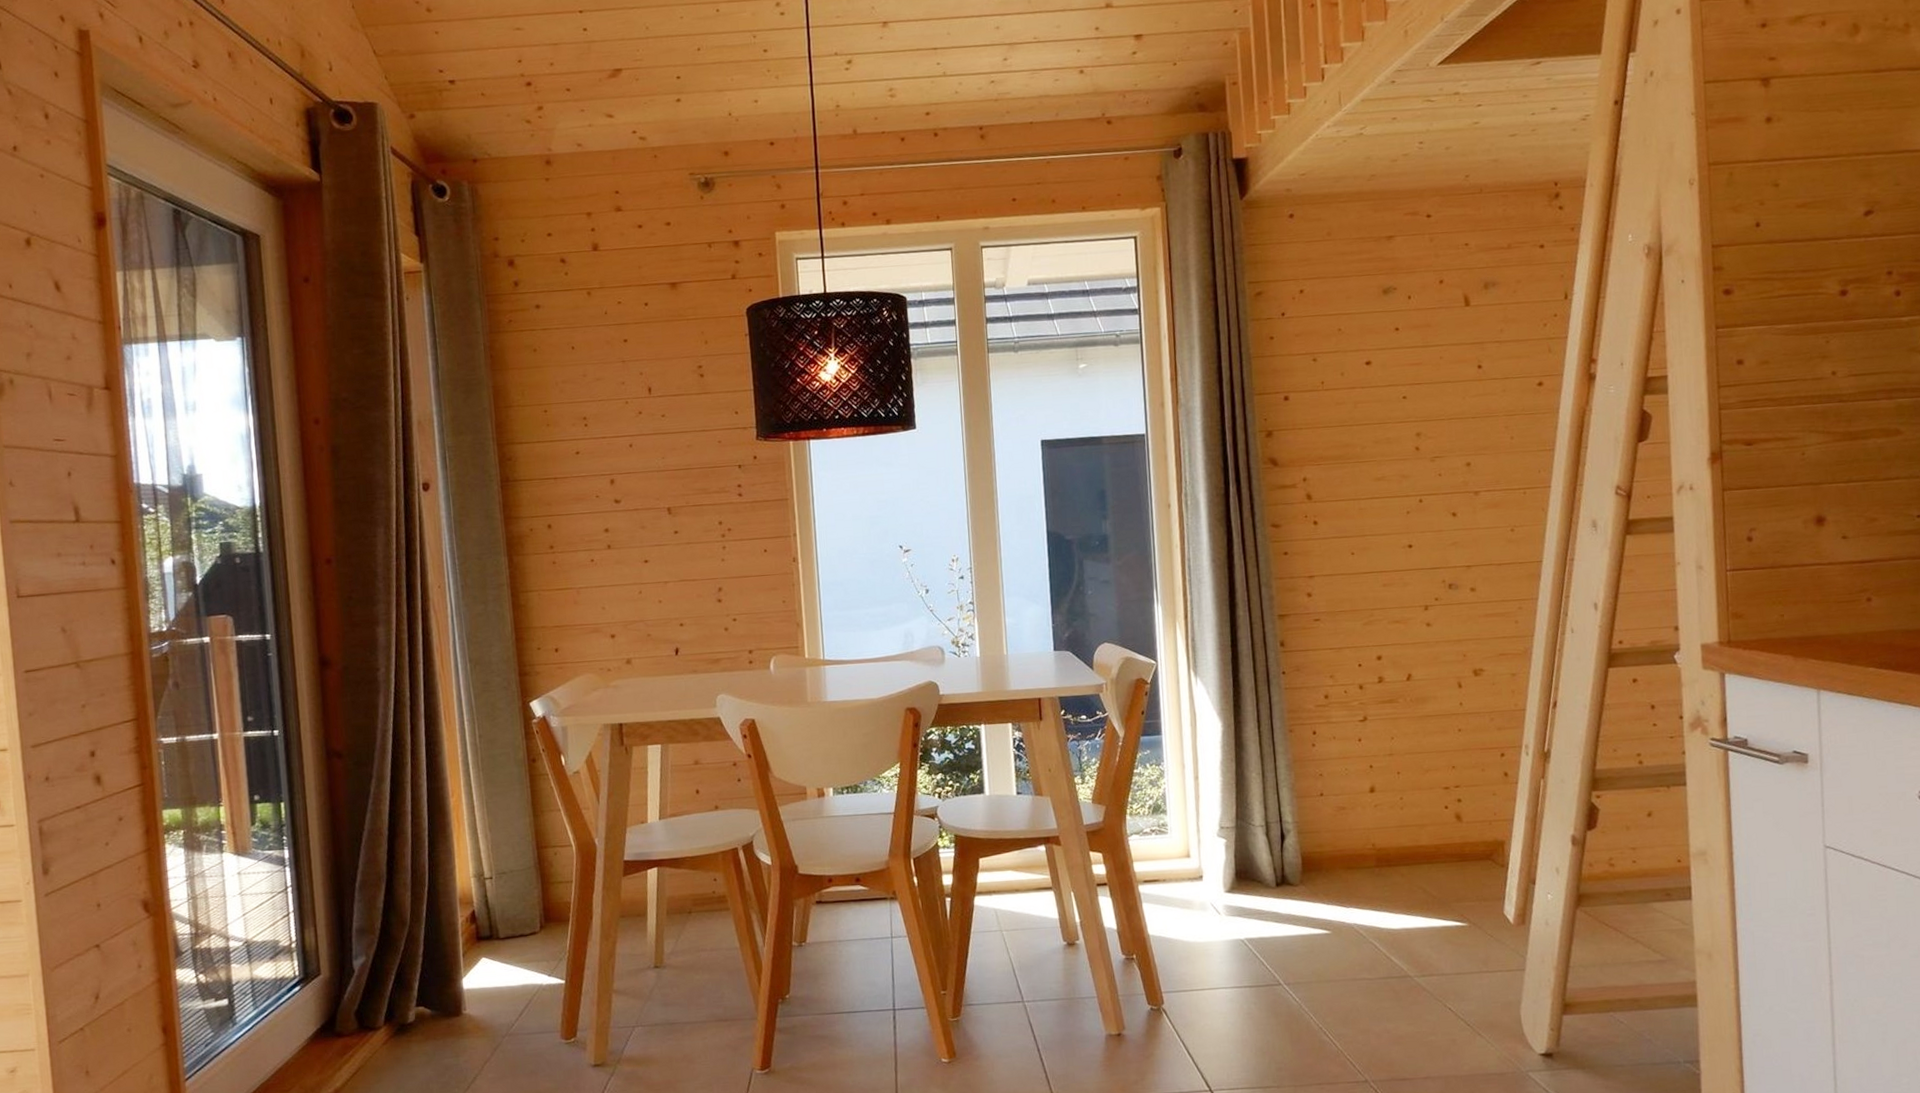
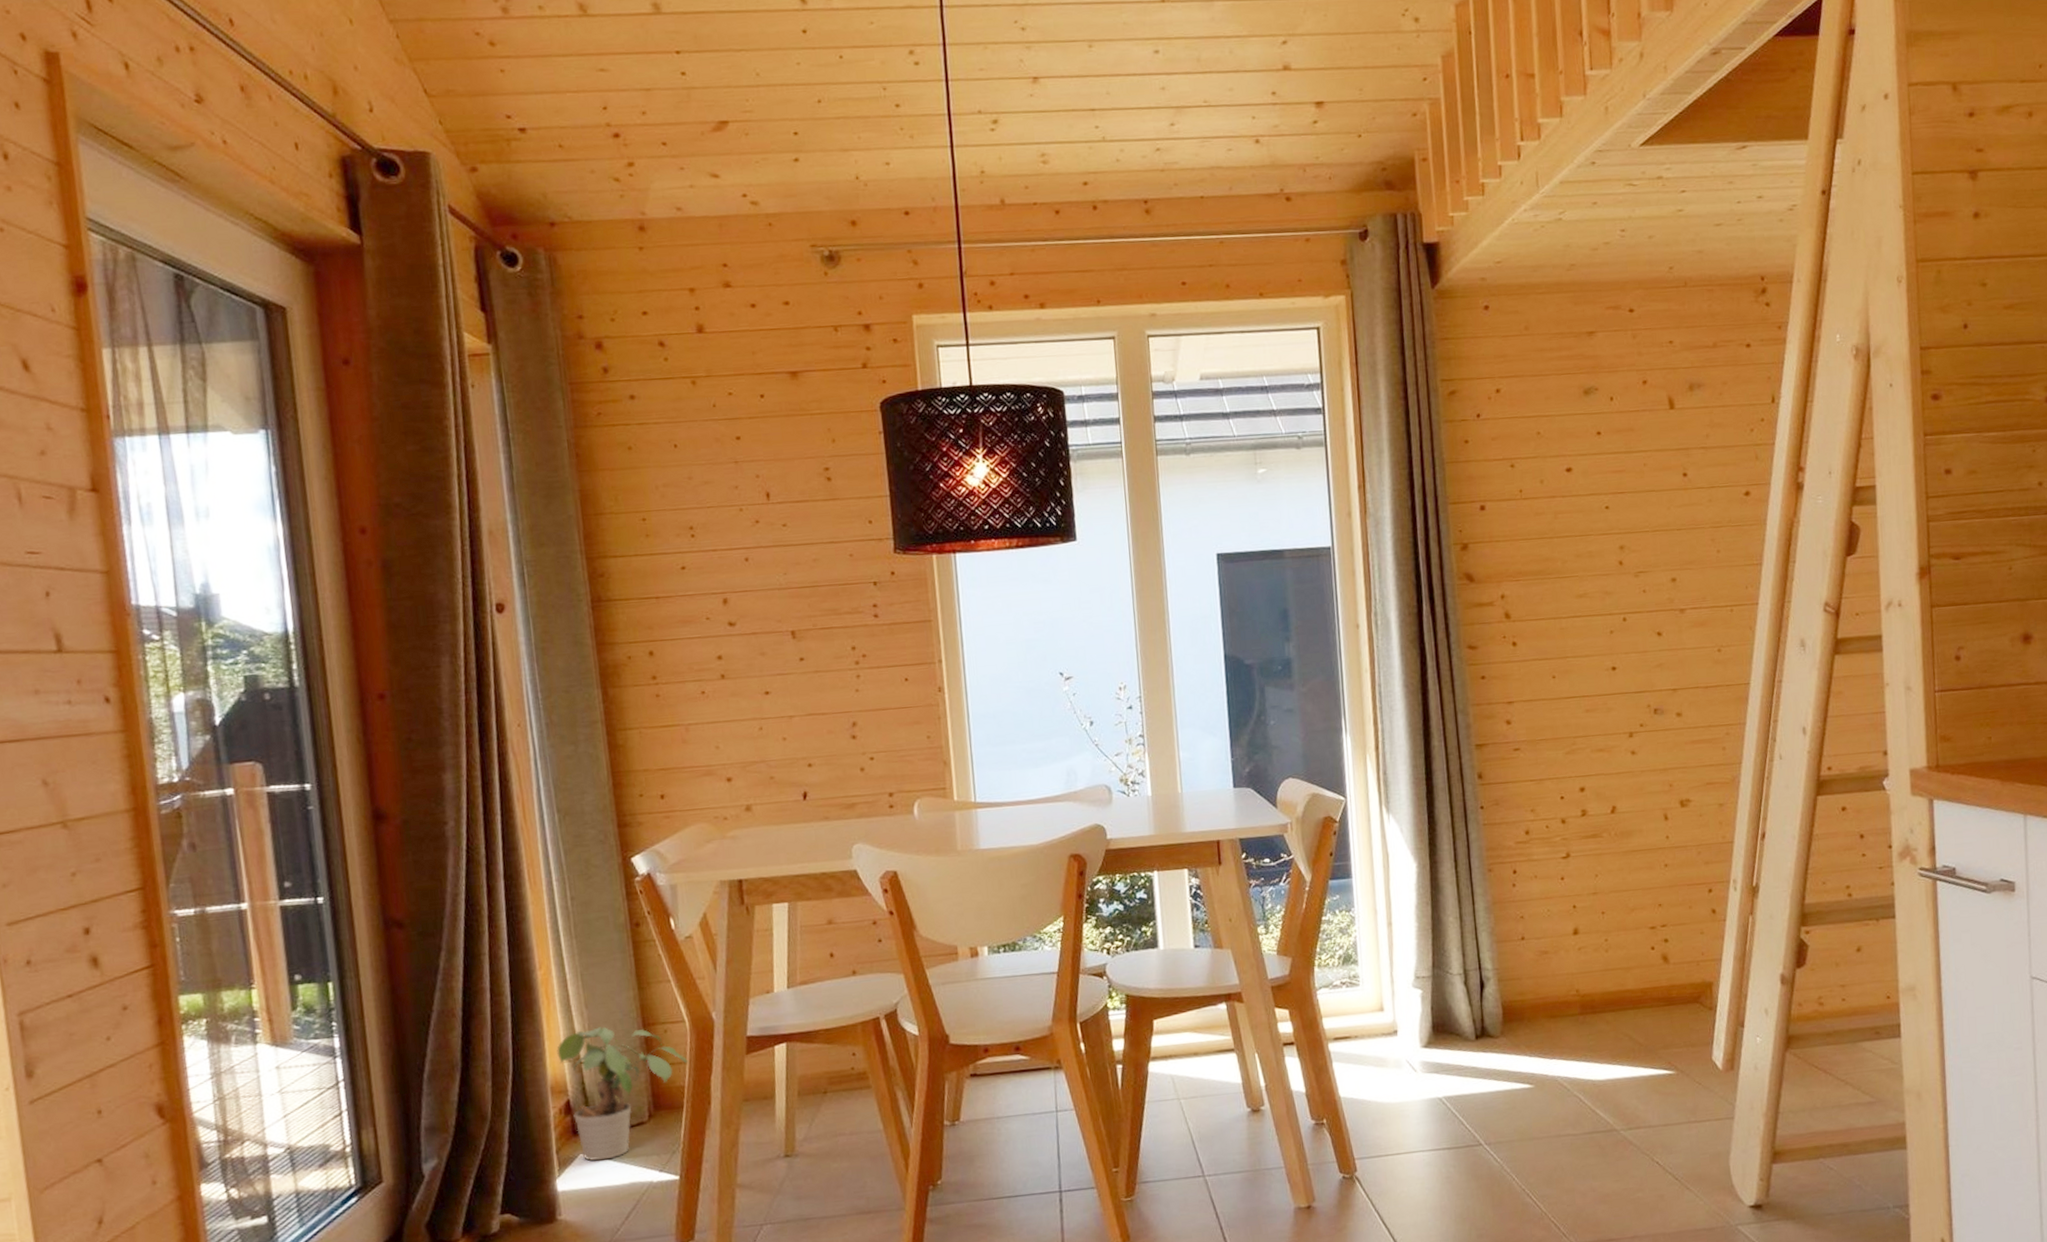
potted plant: none [465,848,575,965] -> present [557,1026,690,1162]

